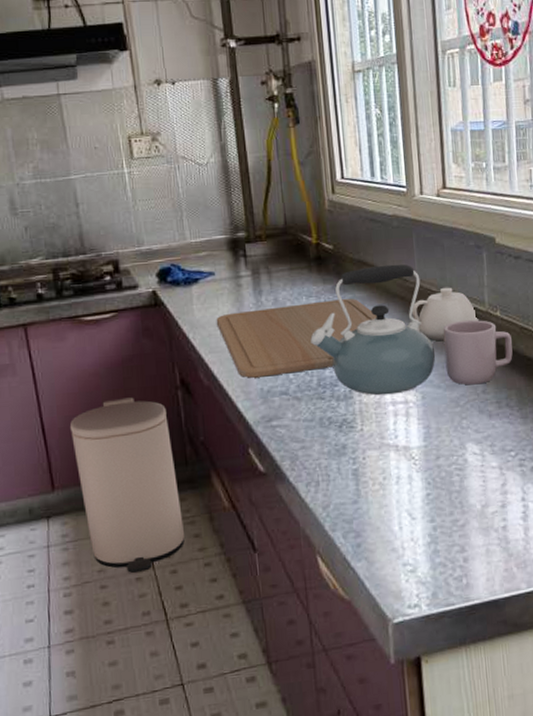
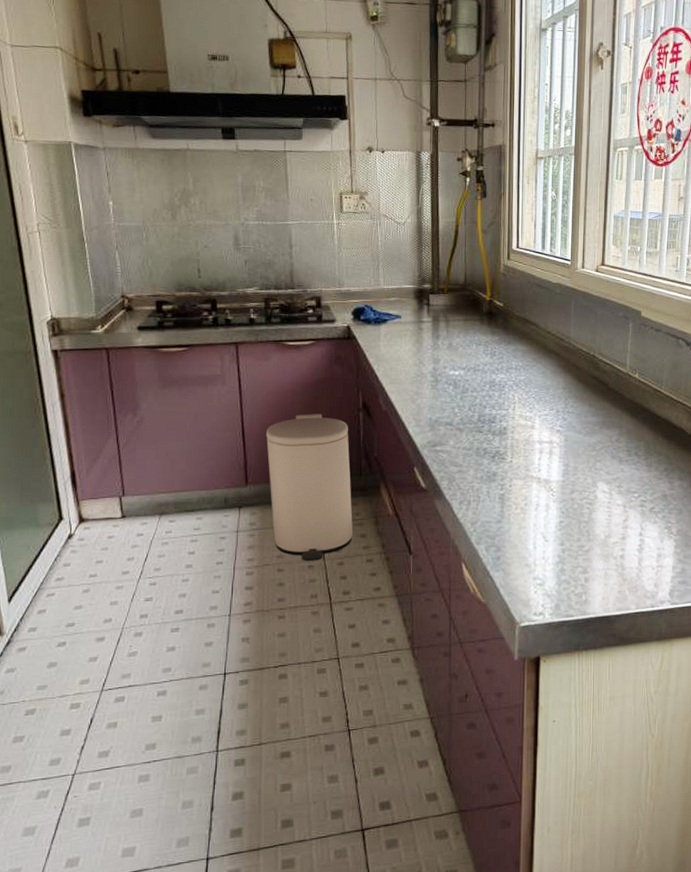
chopping board: present [216,298,377,378] -> none [398,349,534,409]
kettle: present [310,264,436,395] -> none [476,324,580,435]
teapot: present [411,287,482,341] -> none [564,349,623,394]
mug: present [442,319,513,385] -> none [587,378,647,434]

